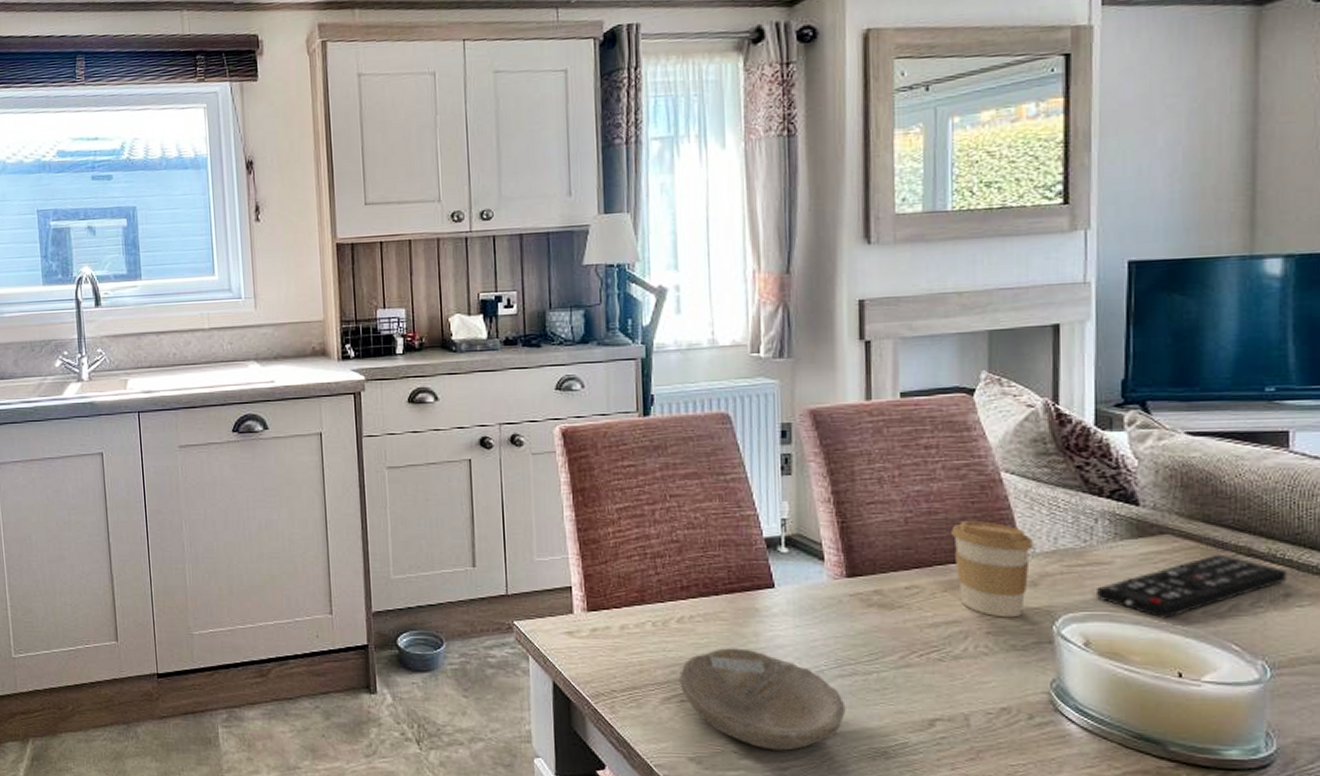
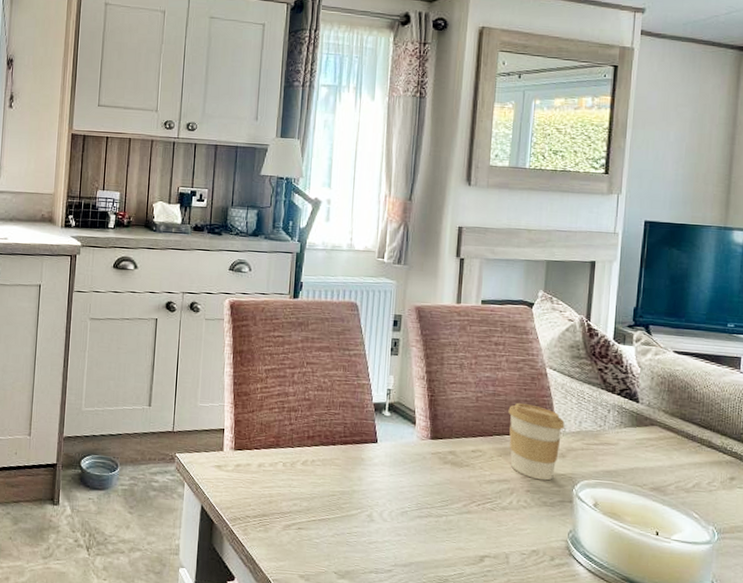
bowl: present [678,648,846,751] -> none [298,488,421,574]
remote control: present [1097,554,1287,619] -> none [605,444,734,490]

